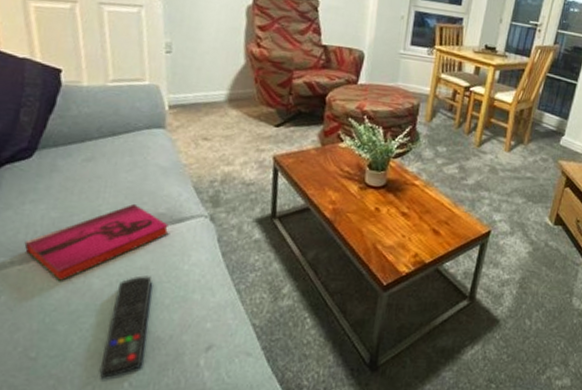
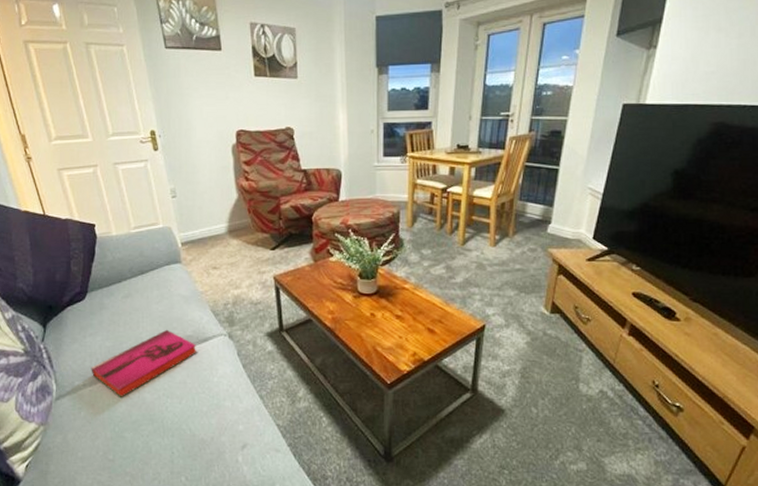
remote control: present [99,275,152,380] -> none [161,389,193,475]

